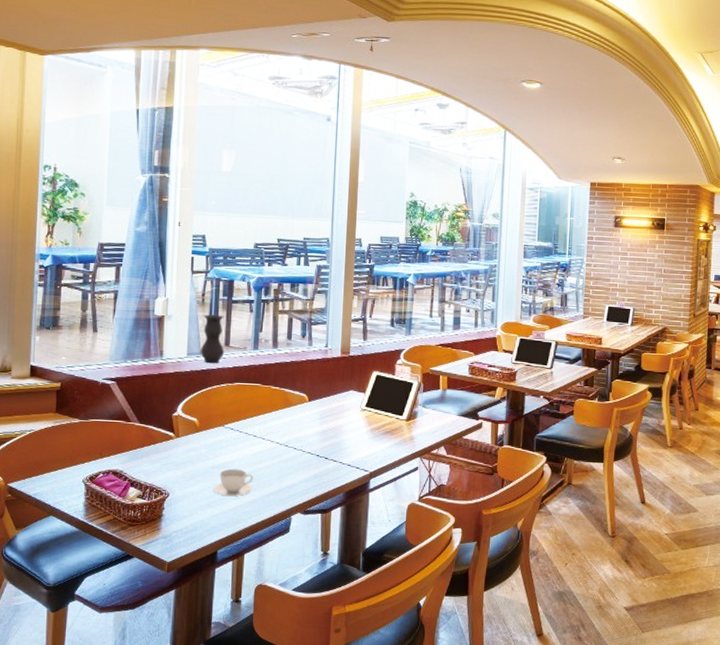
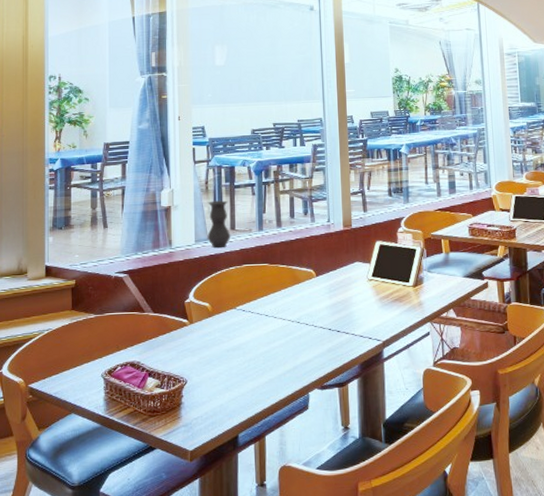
teacup: present [213,468,253,496] -> none [230,350,268,378]

